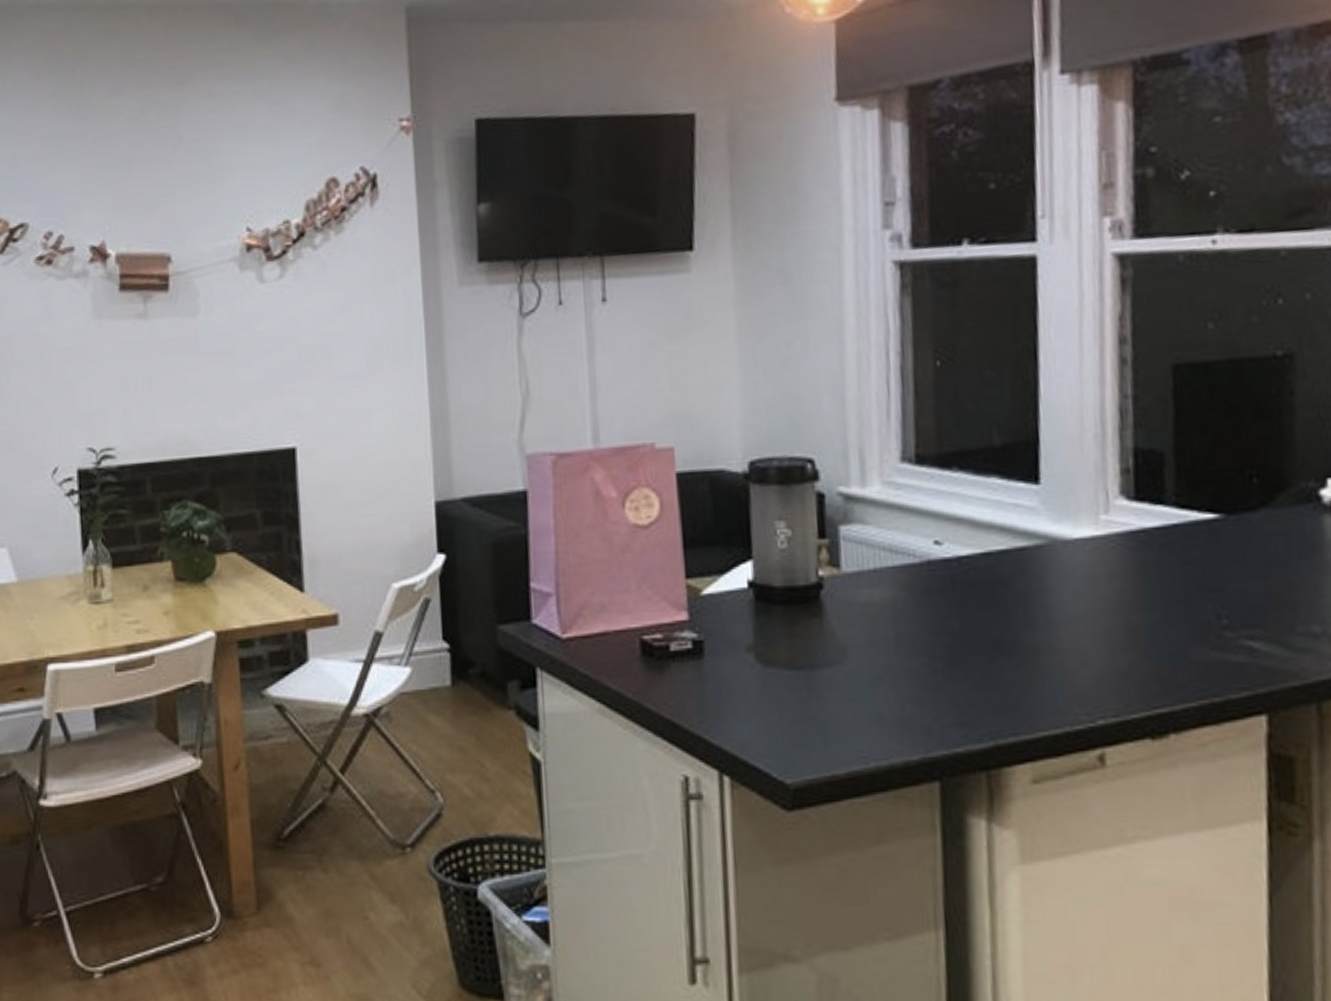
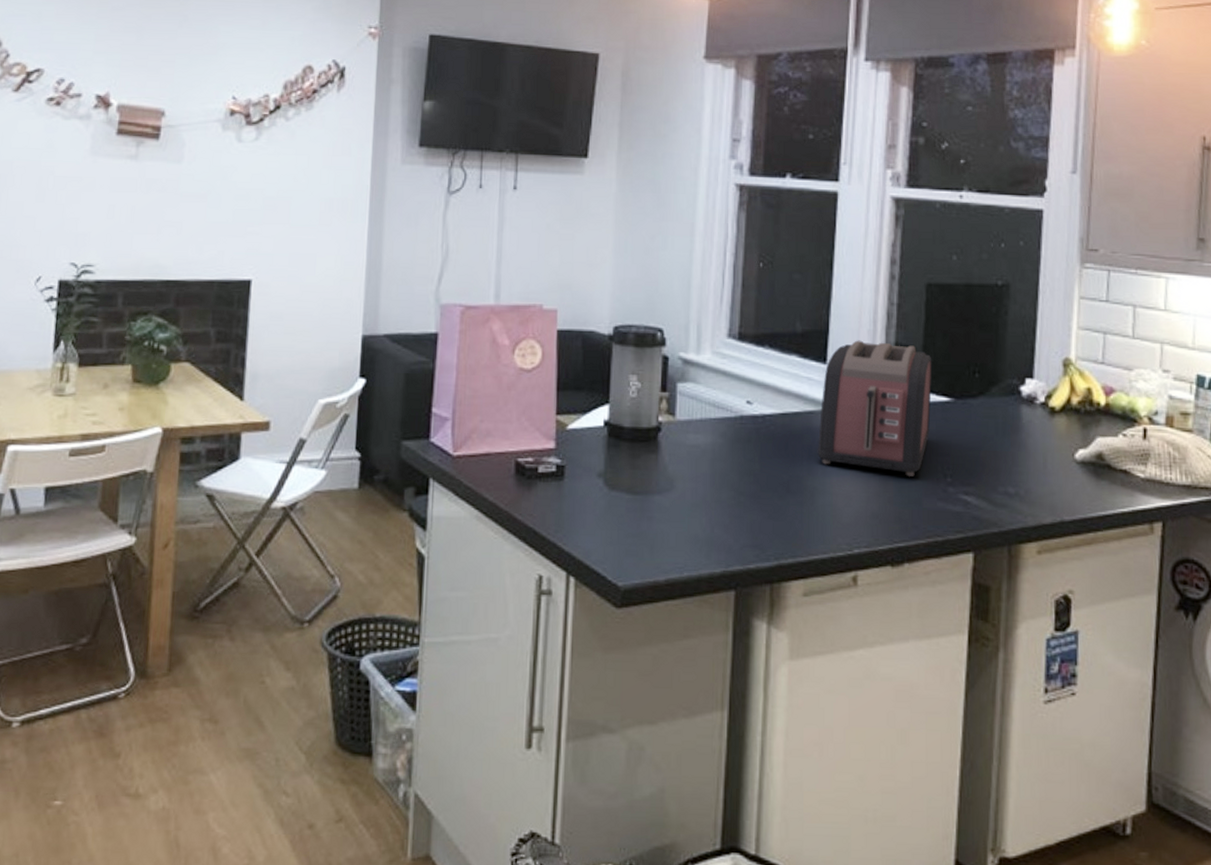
toaster: none [1035,448,1193,621] -> present [817,340,933,476]

